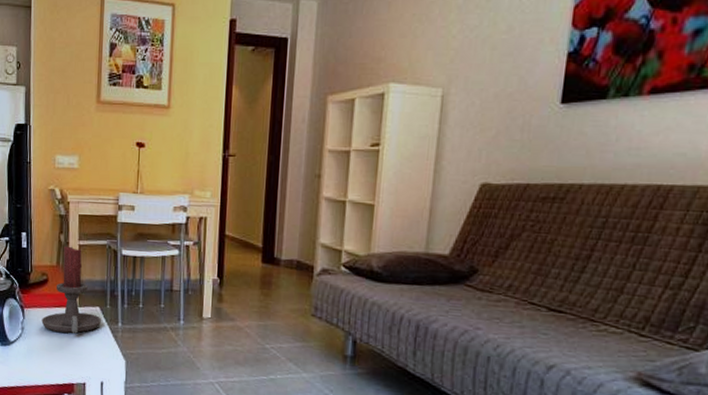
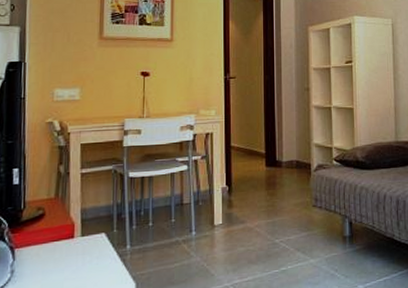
candle holder: present [41,246,101,334] -> none [36,176,107,268]

